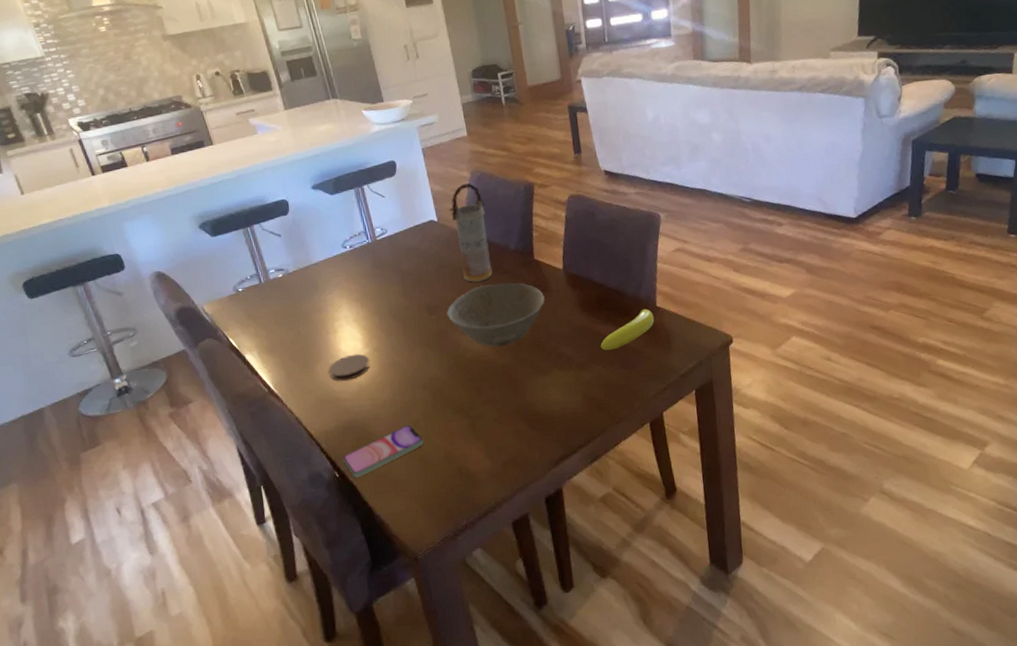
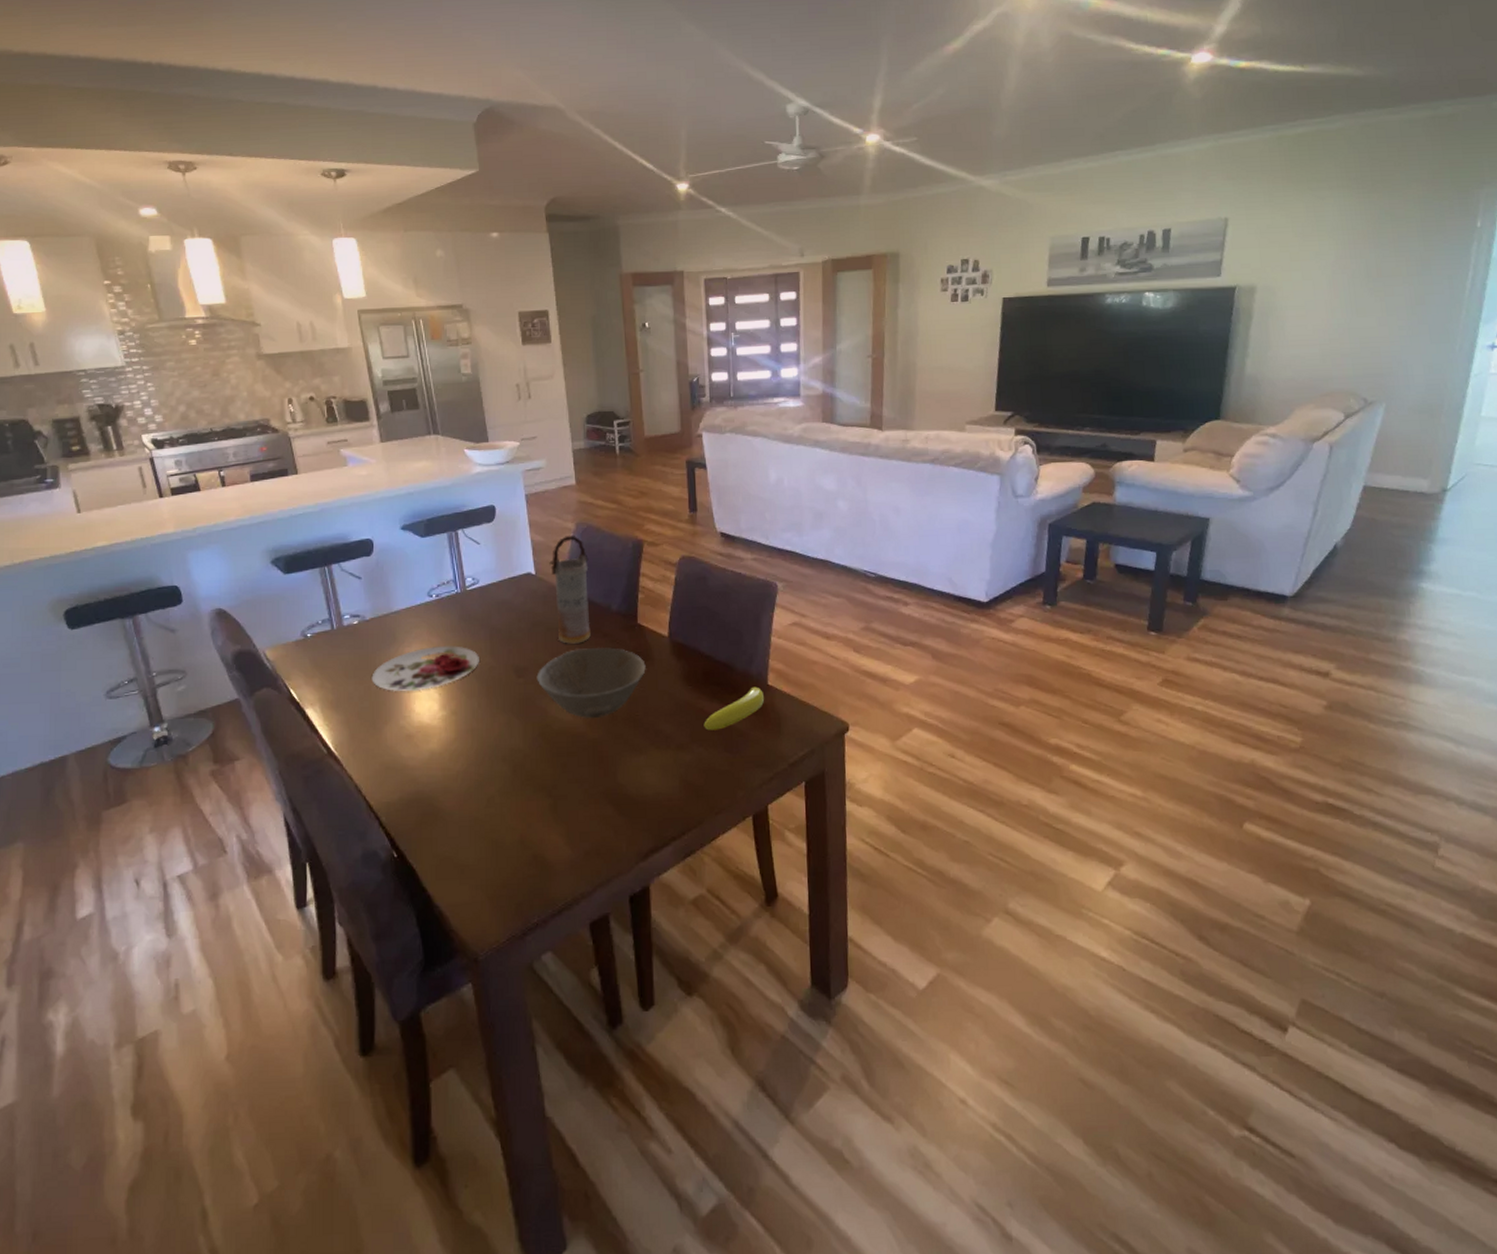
plate: none [300,290,395,335] -> present [371,645,479,692]
coaster: present [328,353,370,381] -> none [398,716,446,746]
smartphone: present [343,425,424,478] -> none [404,802,498,860]

